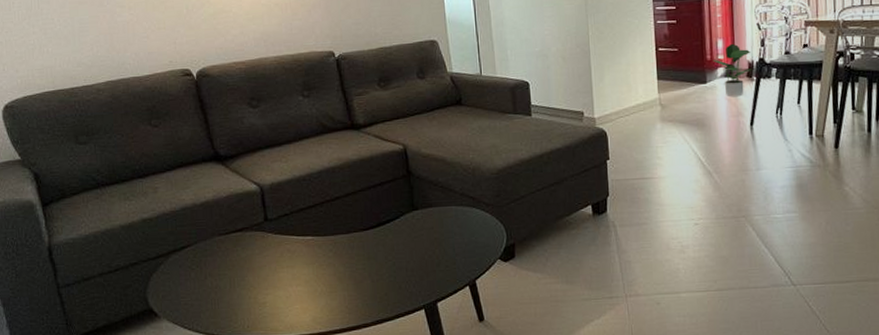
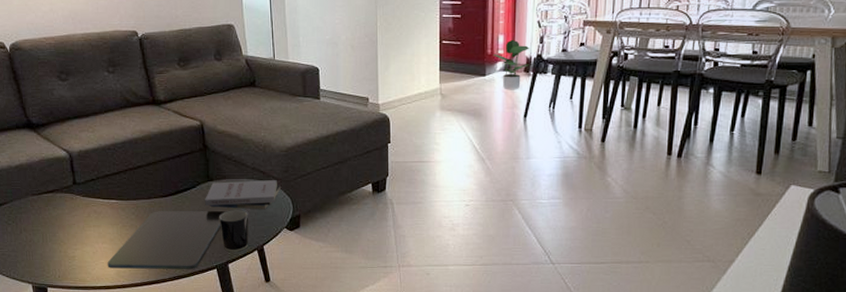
tablet: none [302,243,432,314] -> present [107,211,225,269]
books: none [410,206,493,240] -> present [205,180,281,210]
mug: none [425,240,459,289] -> present [218,209,249,252]

